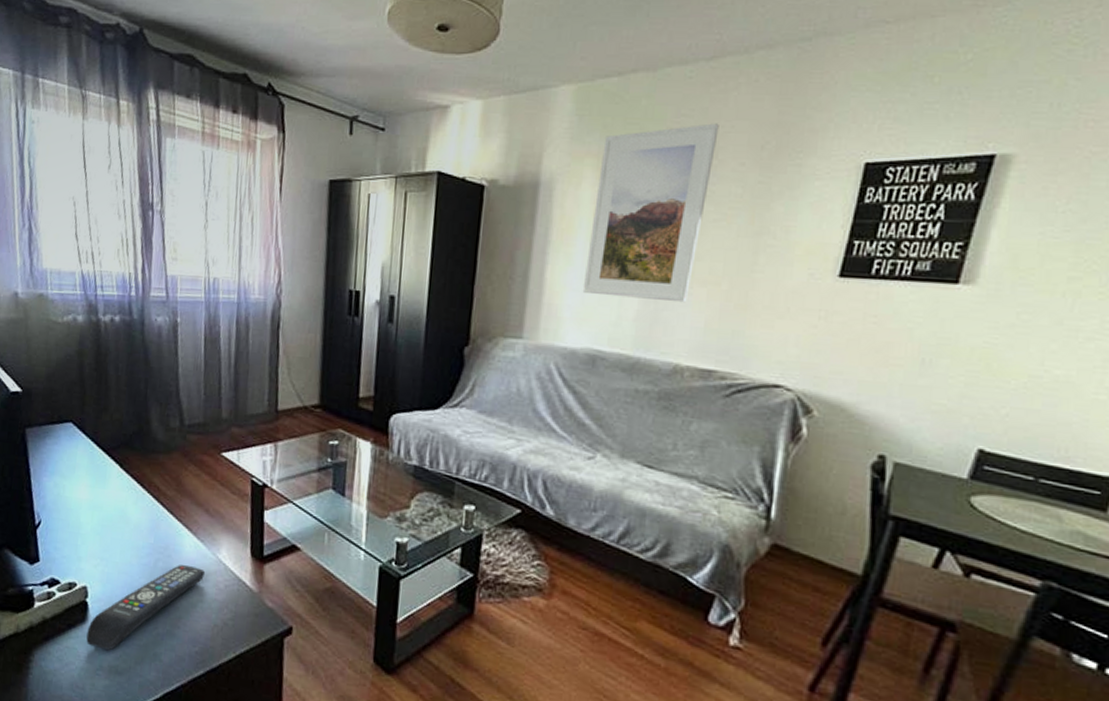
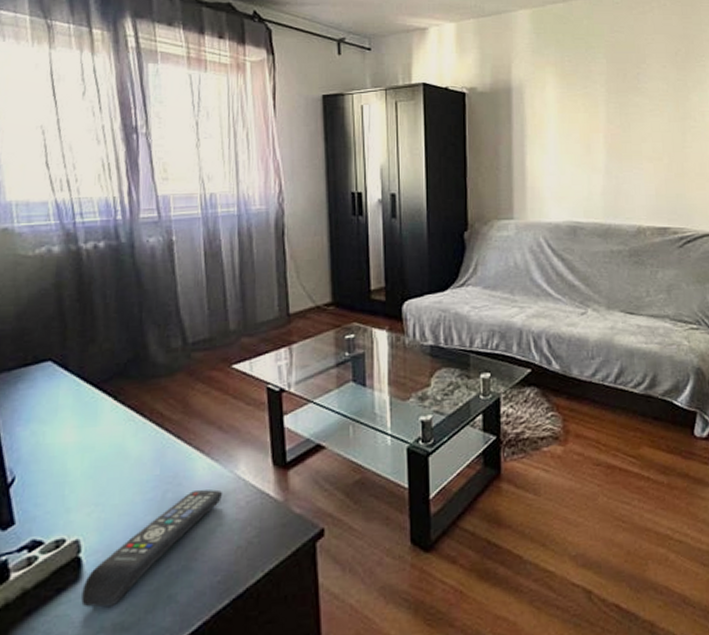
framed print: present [582,123,719,303] -> none [557,37,644,177]

